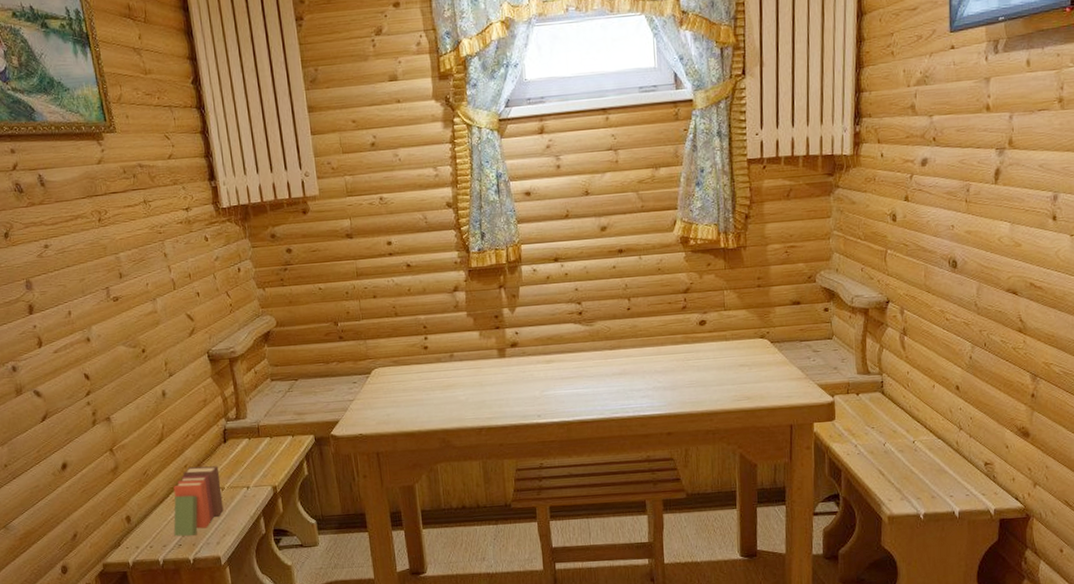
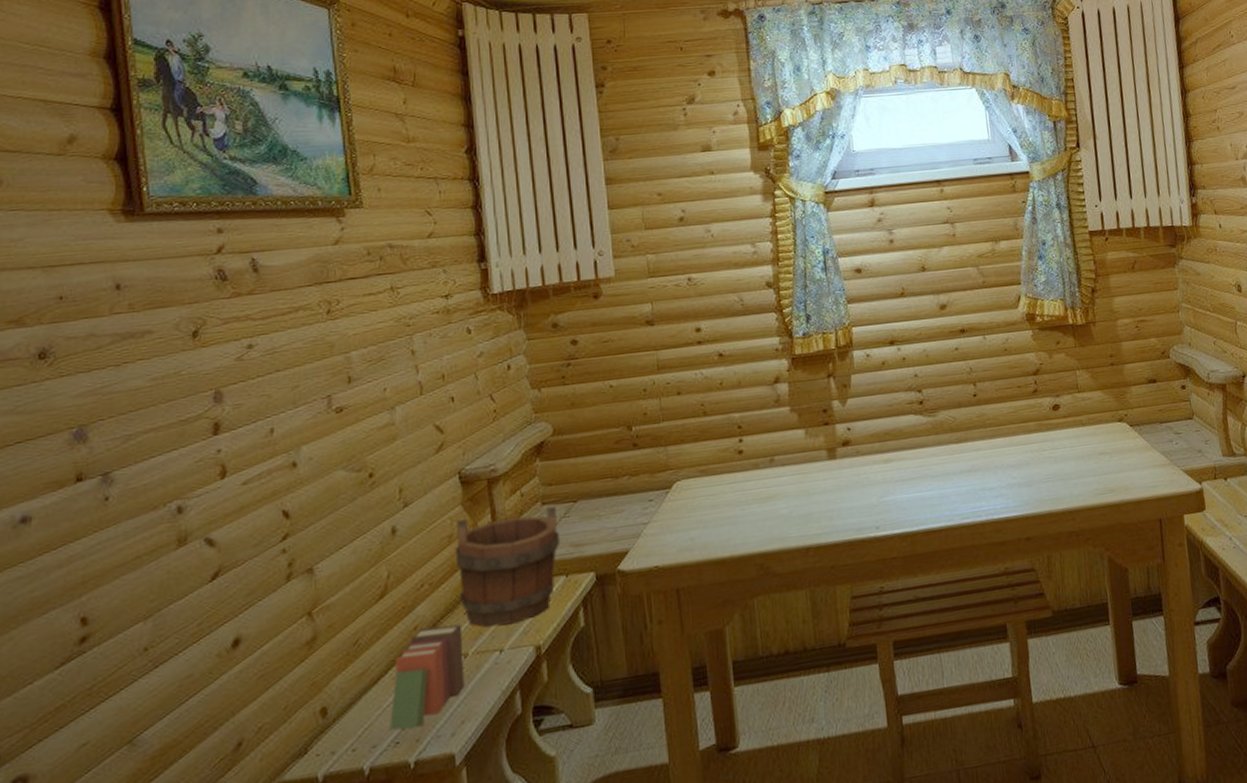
wooden bucket: none [209,383,287,470] -> present [454,506,561,628]

